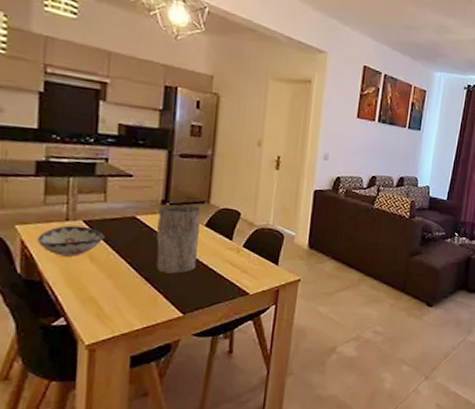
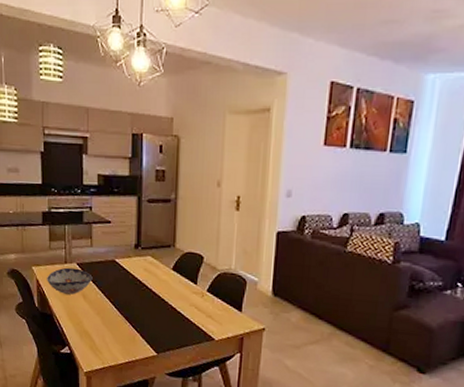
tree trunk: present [156,204,201,274] -> none [132,248,168,315]

